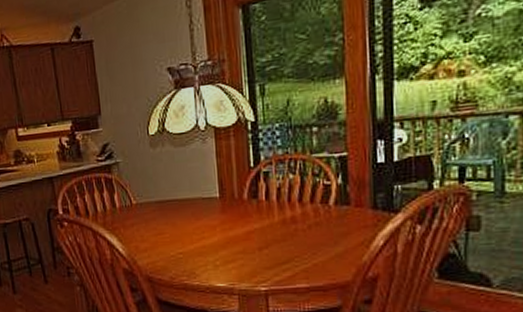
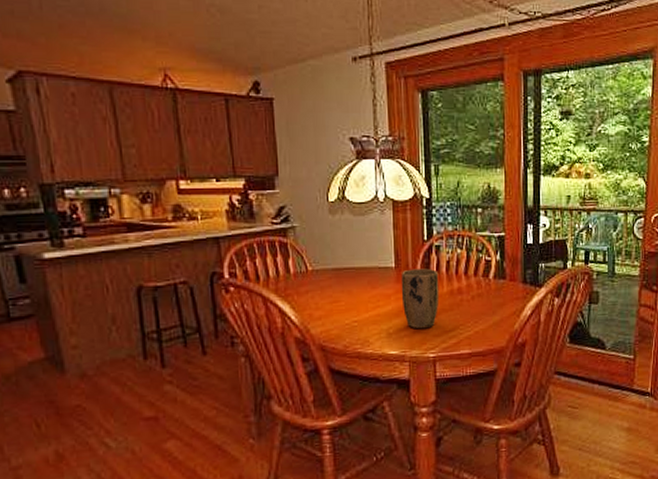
plant pot: none [226,197,270,261] -> present [401,268,440,329]

